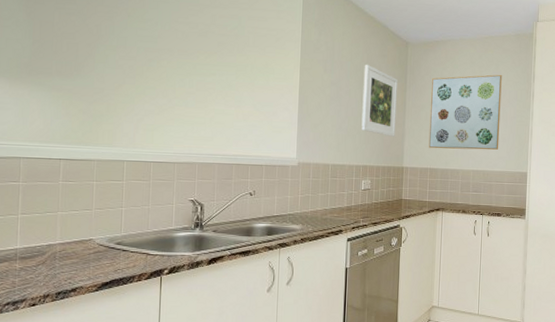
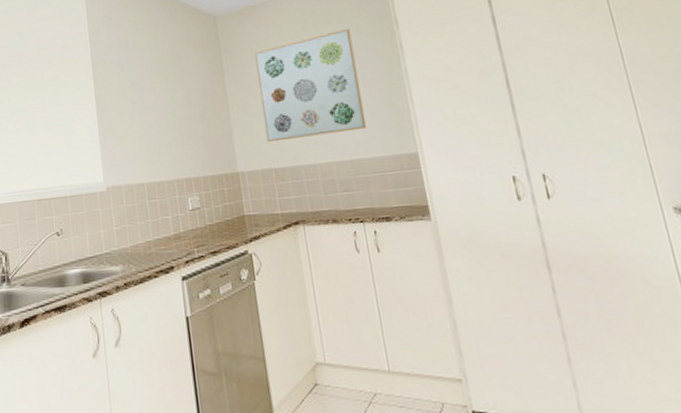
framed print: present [361,65,398,137] -> none [166,53,220,136]

